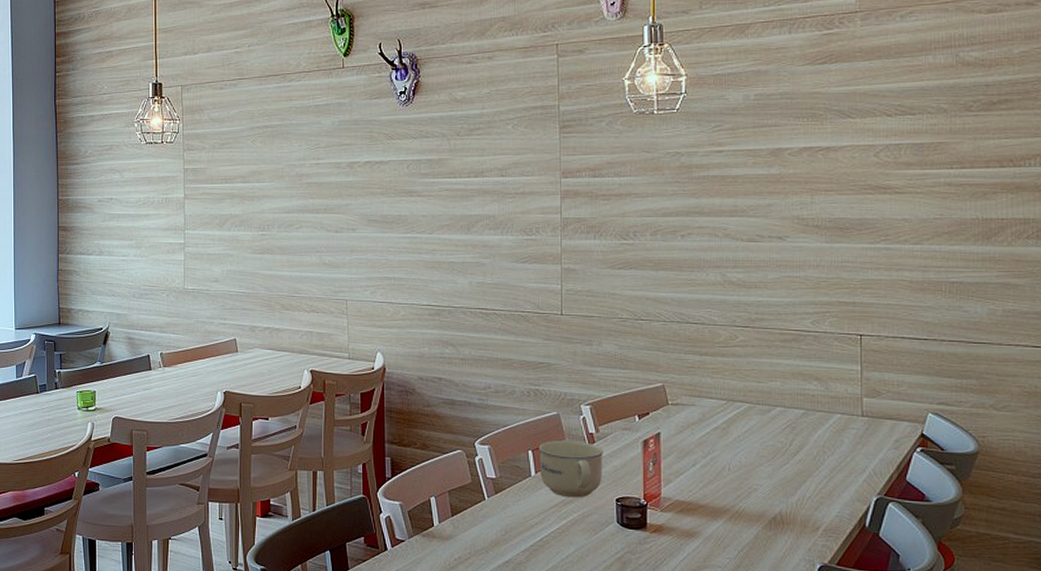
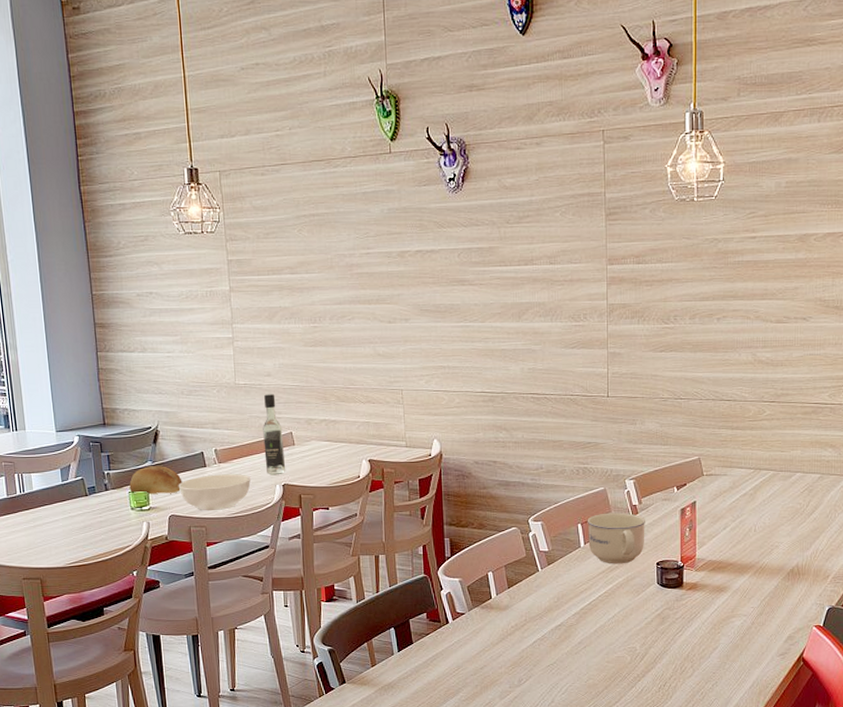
bread: none [78,367,128,395] -> present [129,466,183,494]
bowl: none [123,378,194,416] -> present [178,474,252,512]
bottle: none [208,300,228,381] -> present [263,394,286,474]

